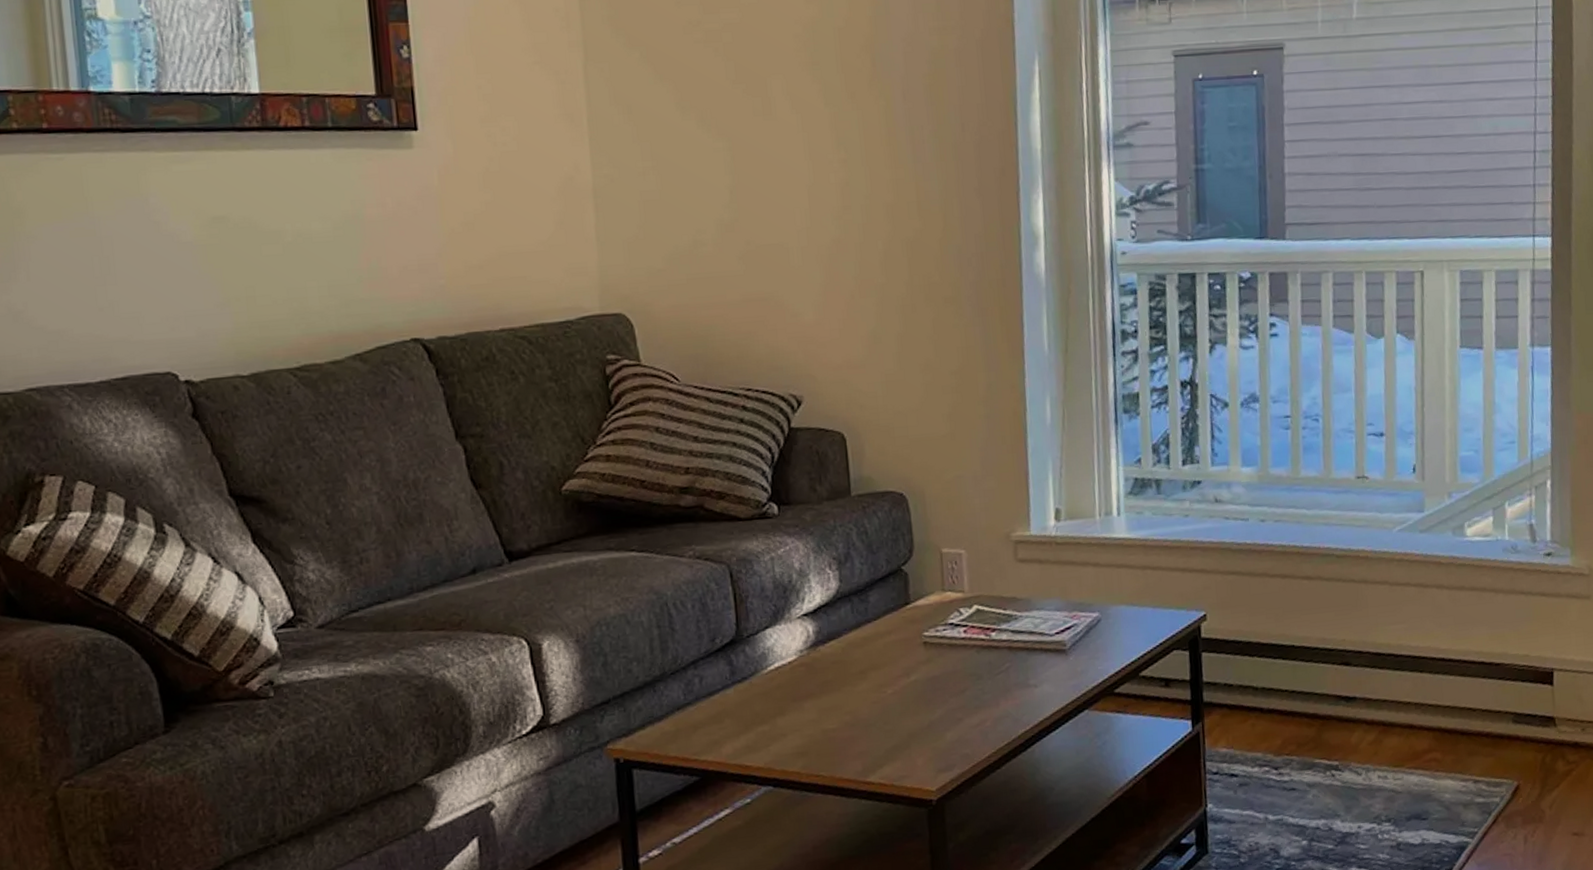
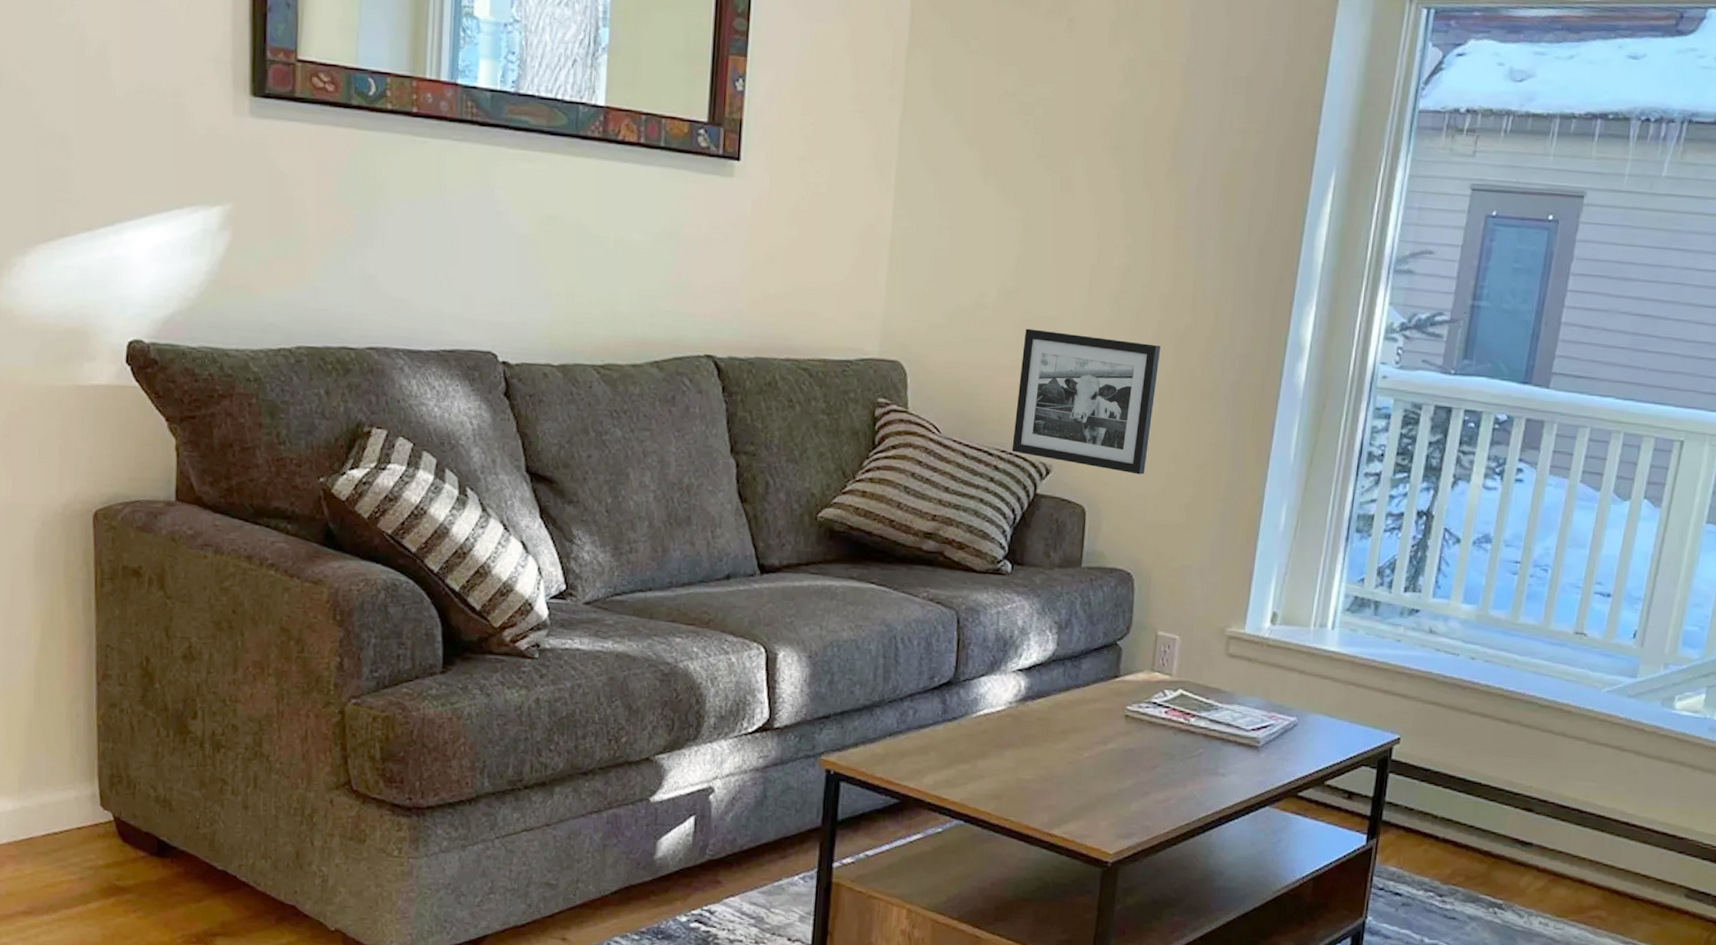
picture frame: none [751,255,900,391] -> present [1011,328,1161,475]

